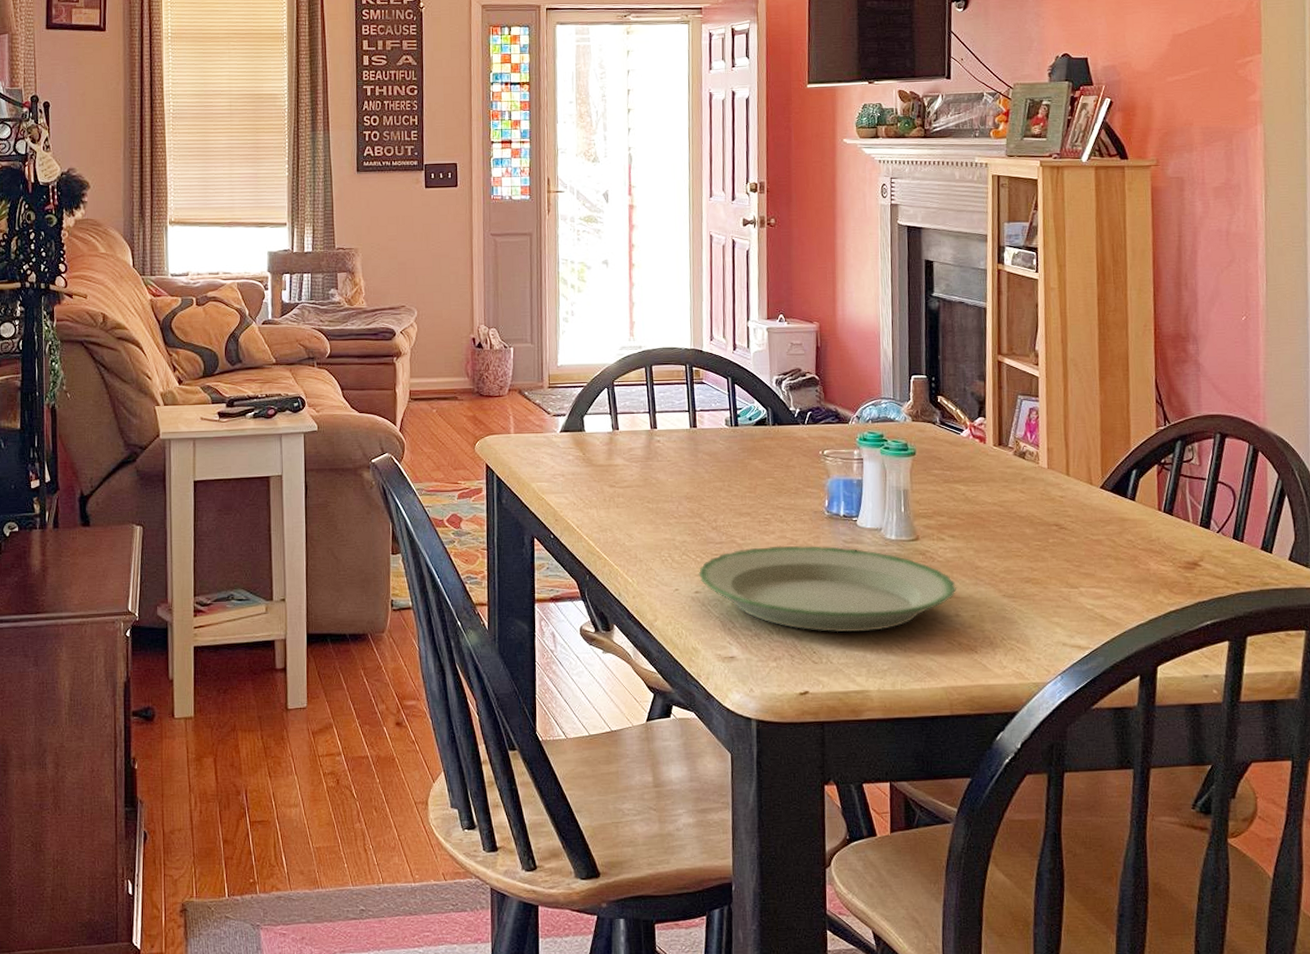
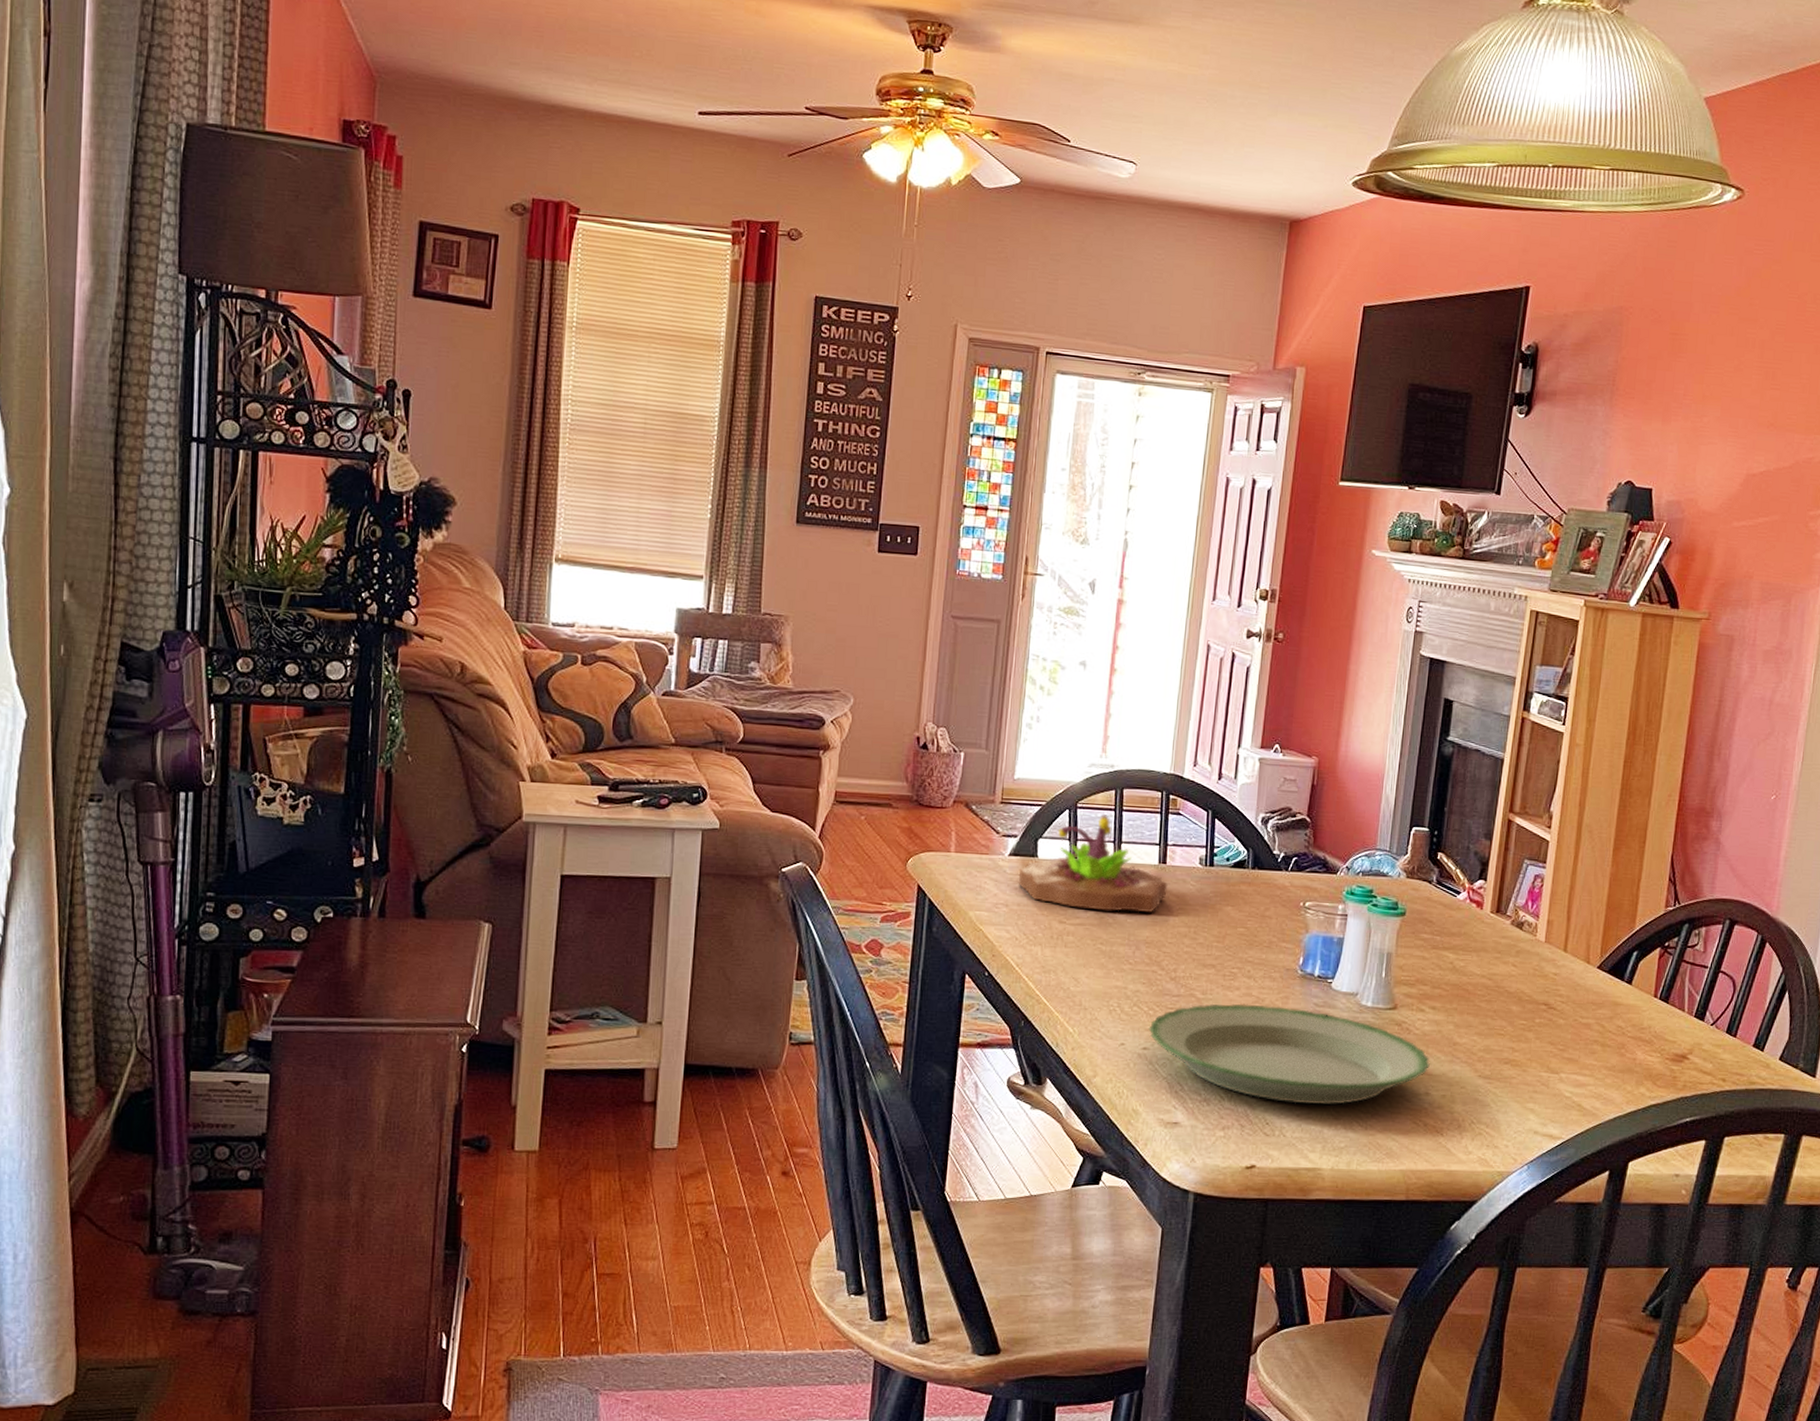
succulent planter: none [570,389,700,473] -> present [1018,814,1168,913]

